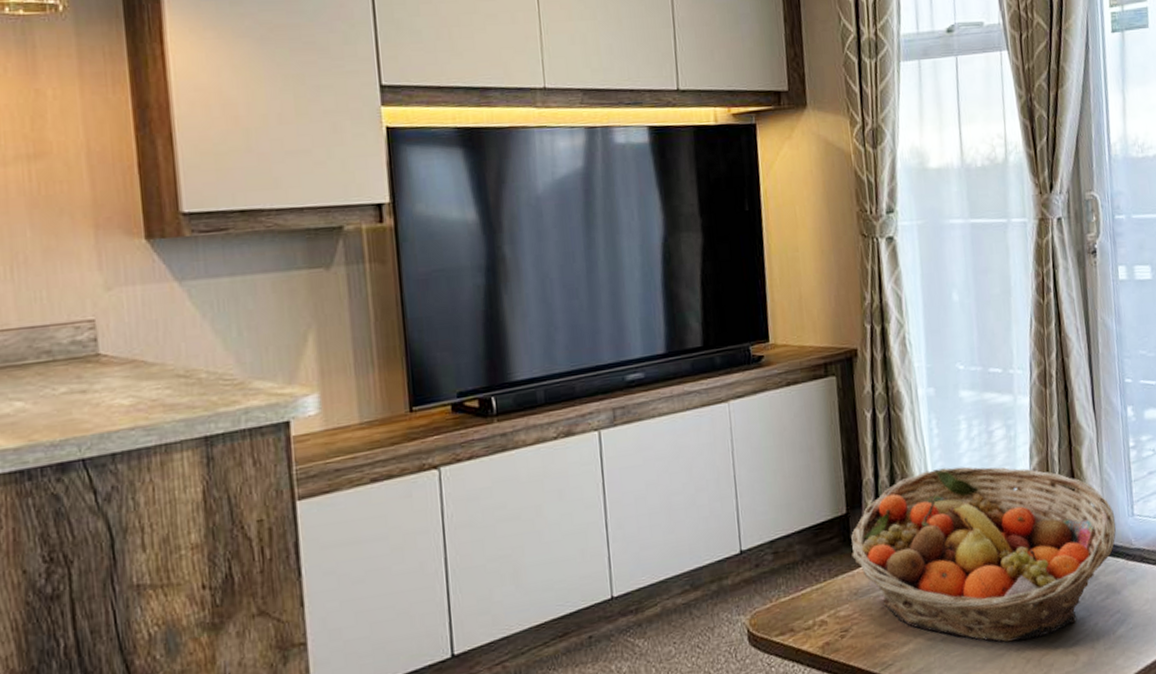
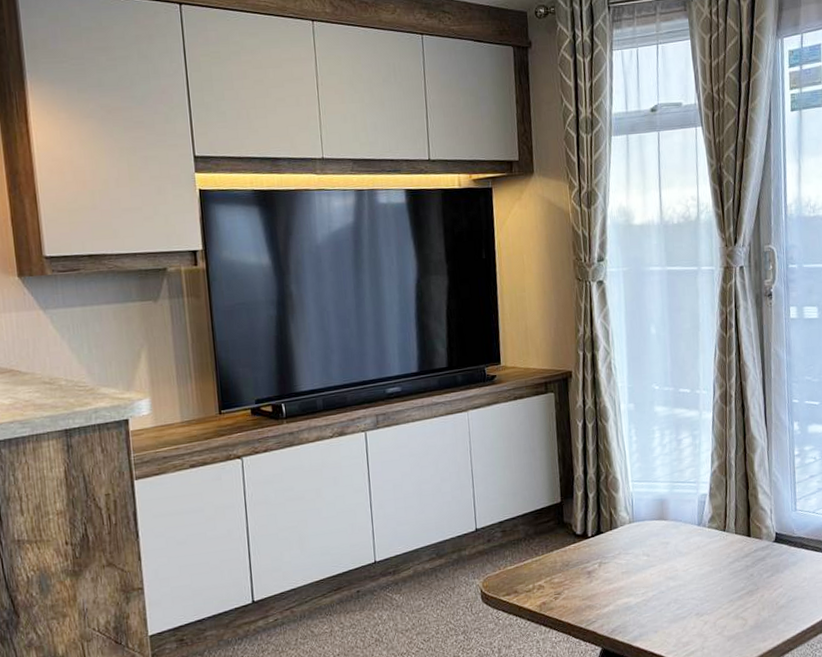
fruit basket: present [851,466,1116,643] -> none [564,467,782,608]

